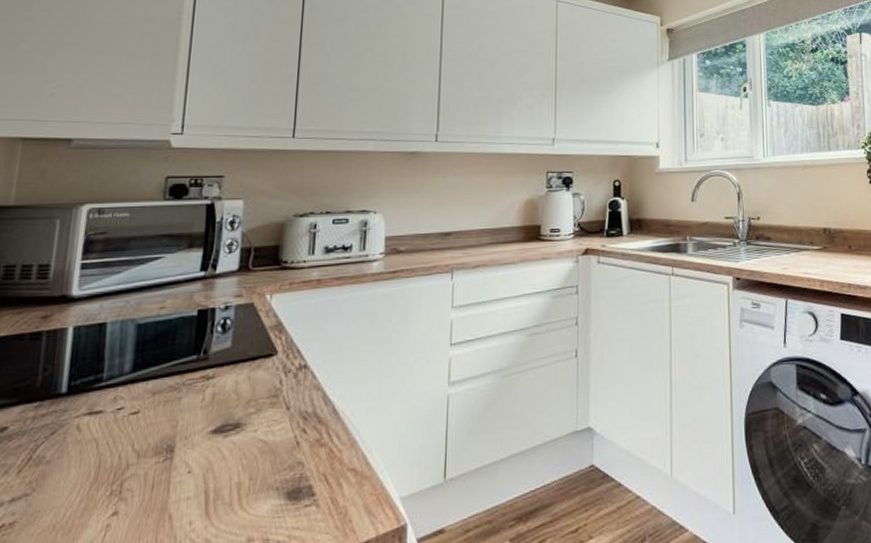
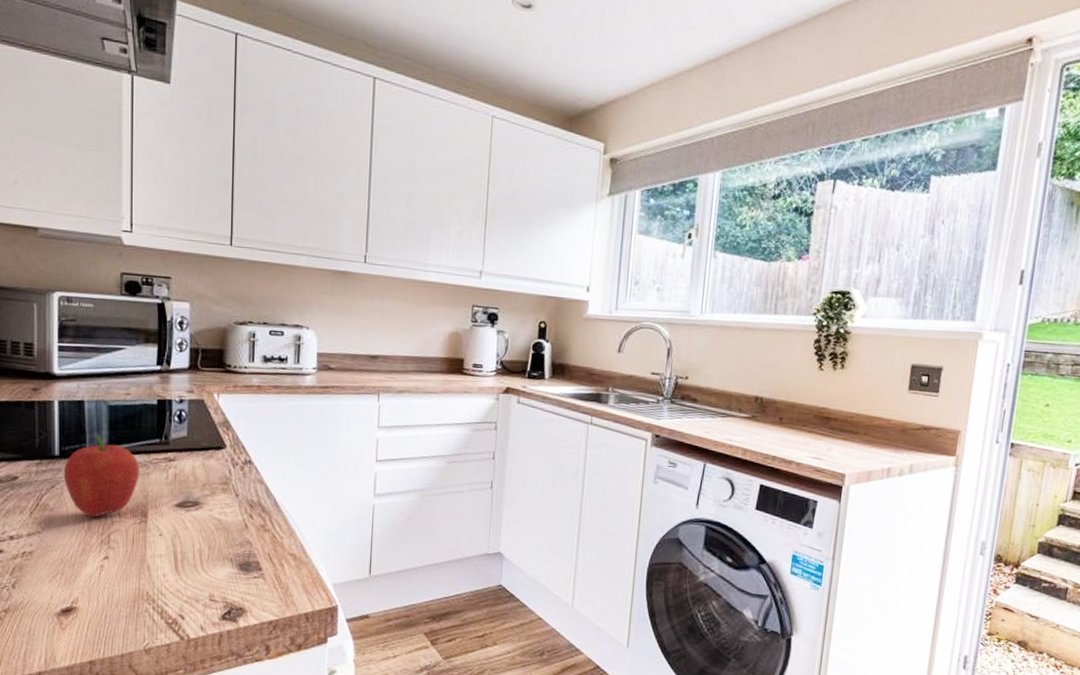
fruit: none [69,361,169,464] -> present [63,435,139,517]

